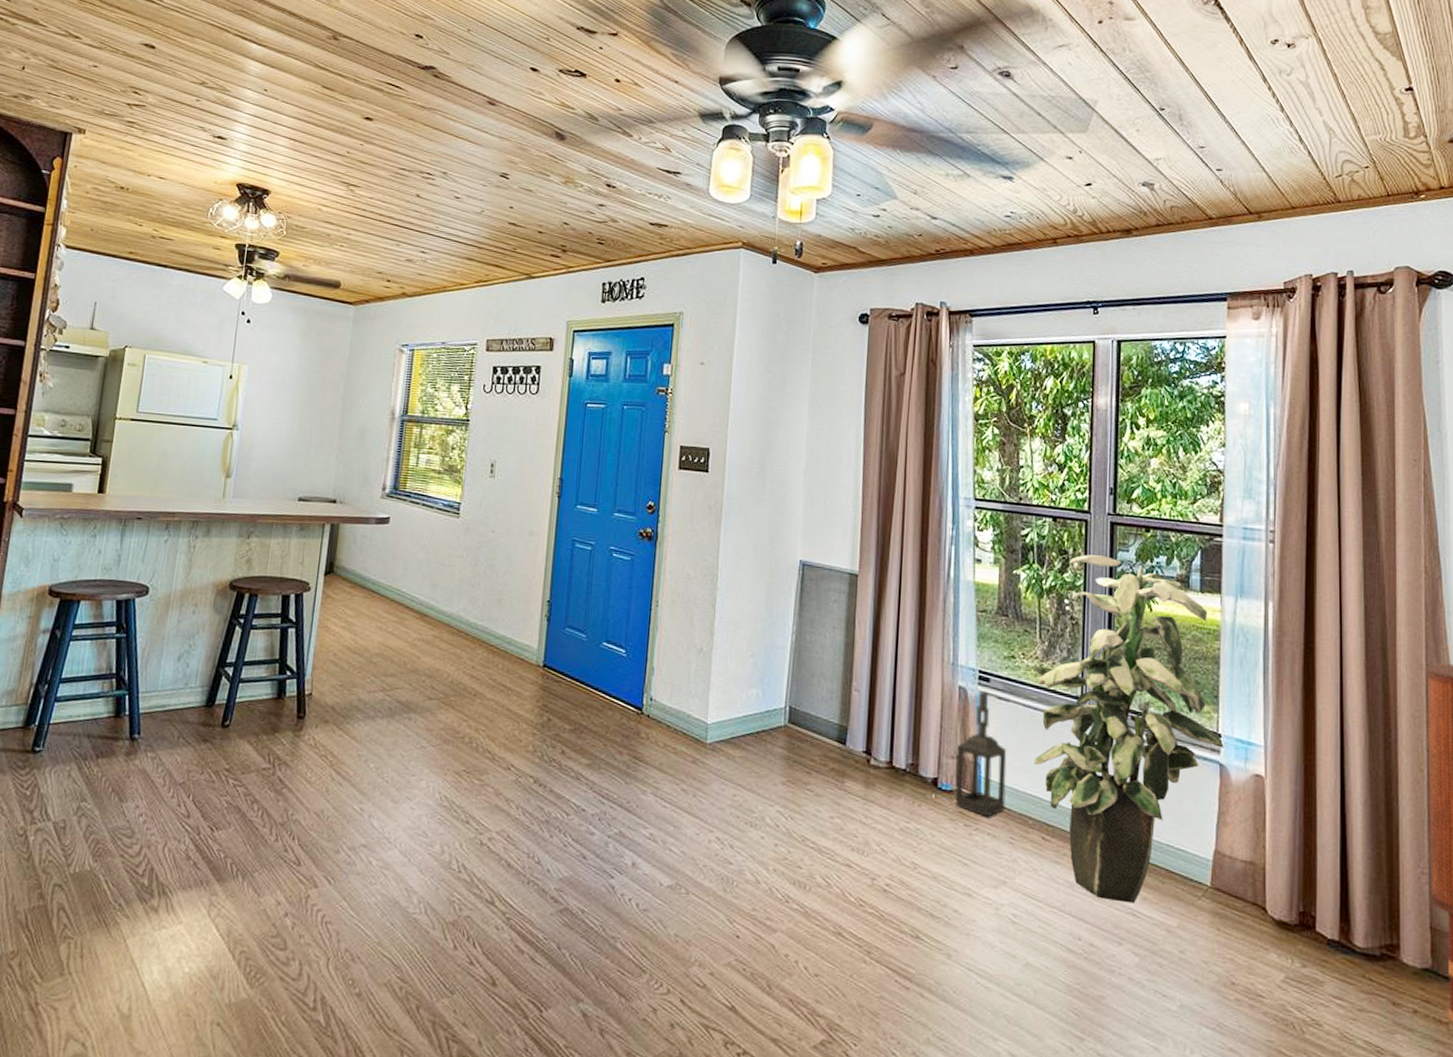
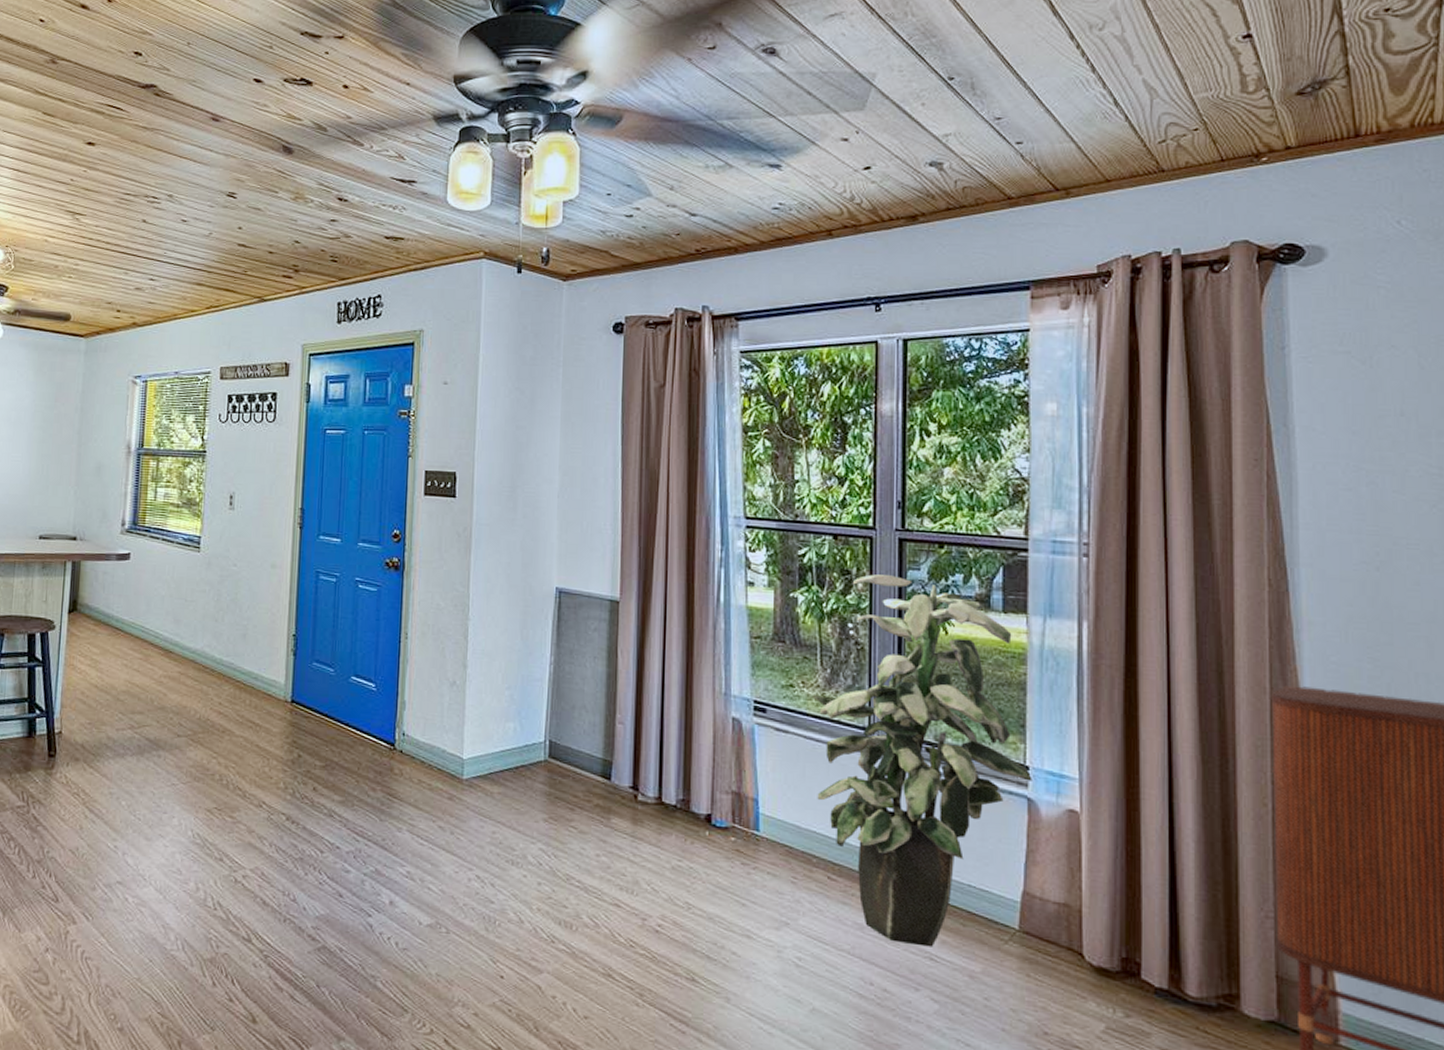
lantern: present [955,691,1007,817] -> none [730,722,787,855]

